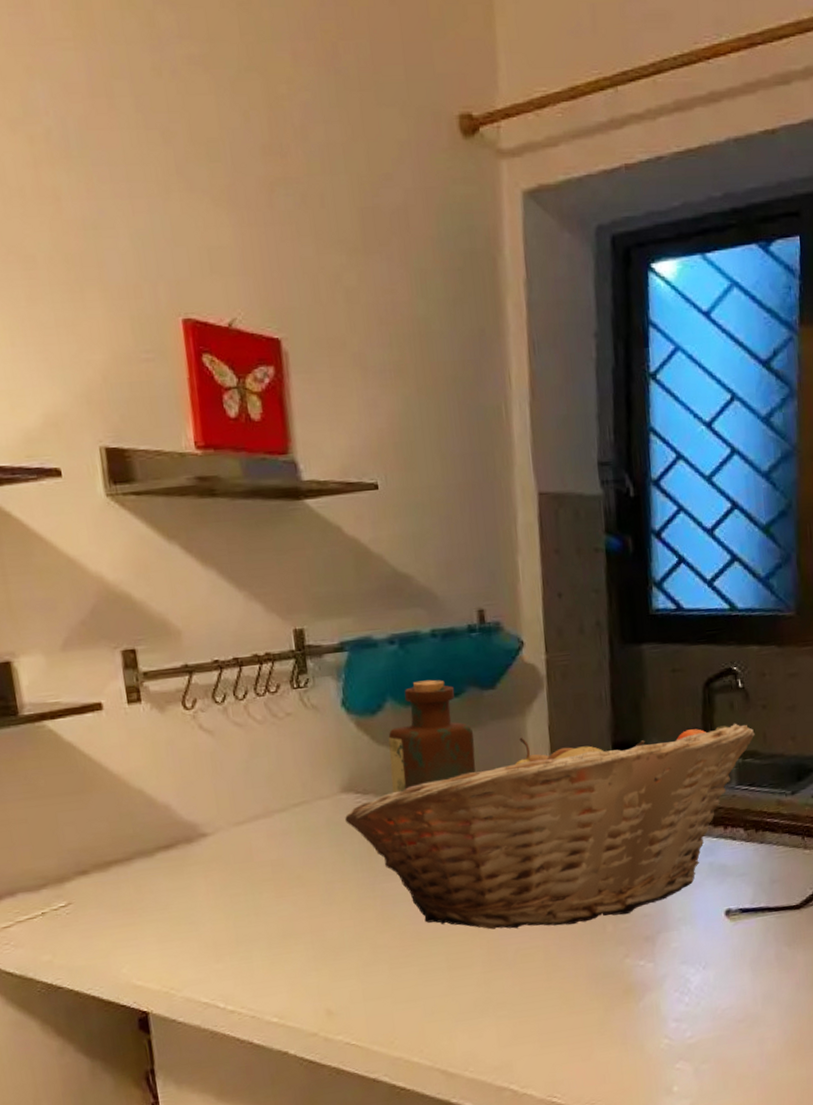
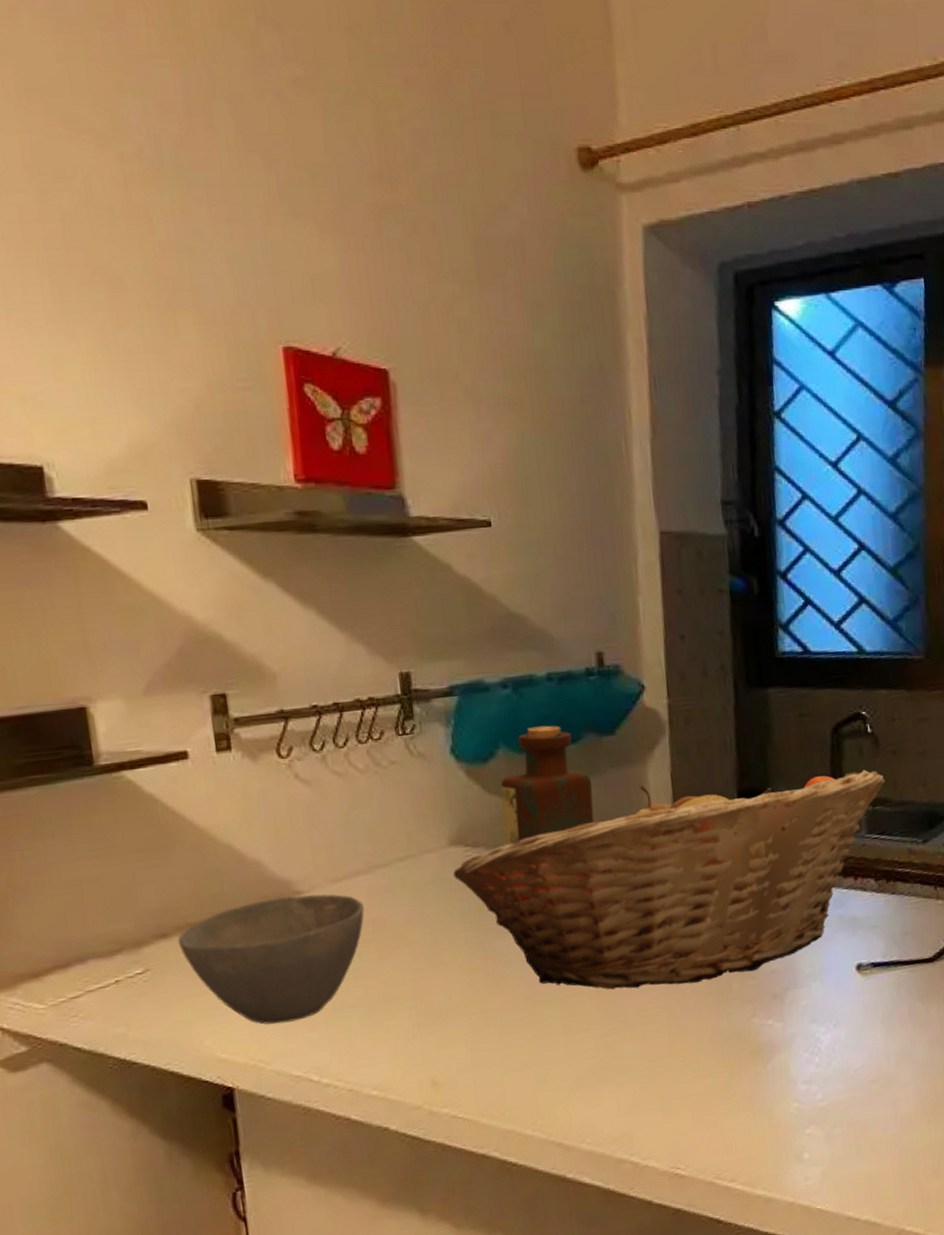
bowl: none [96,836,264,955] -> present [177,894,365,1025]

